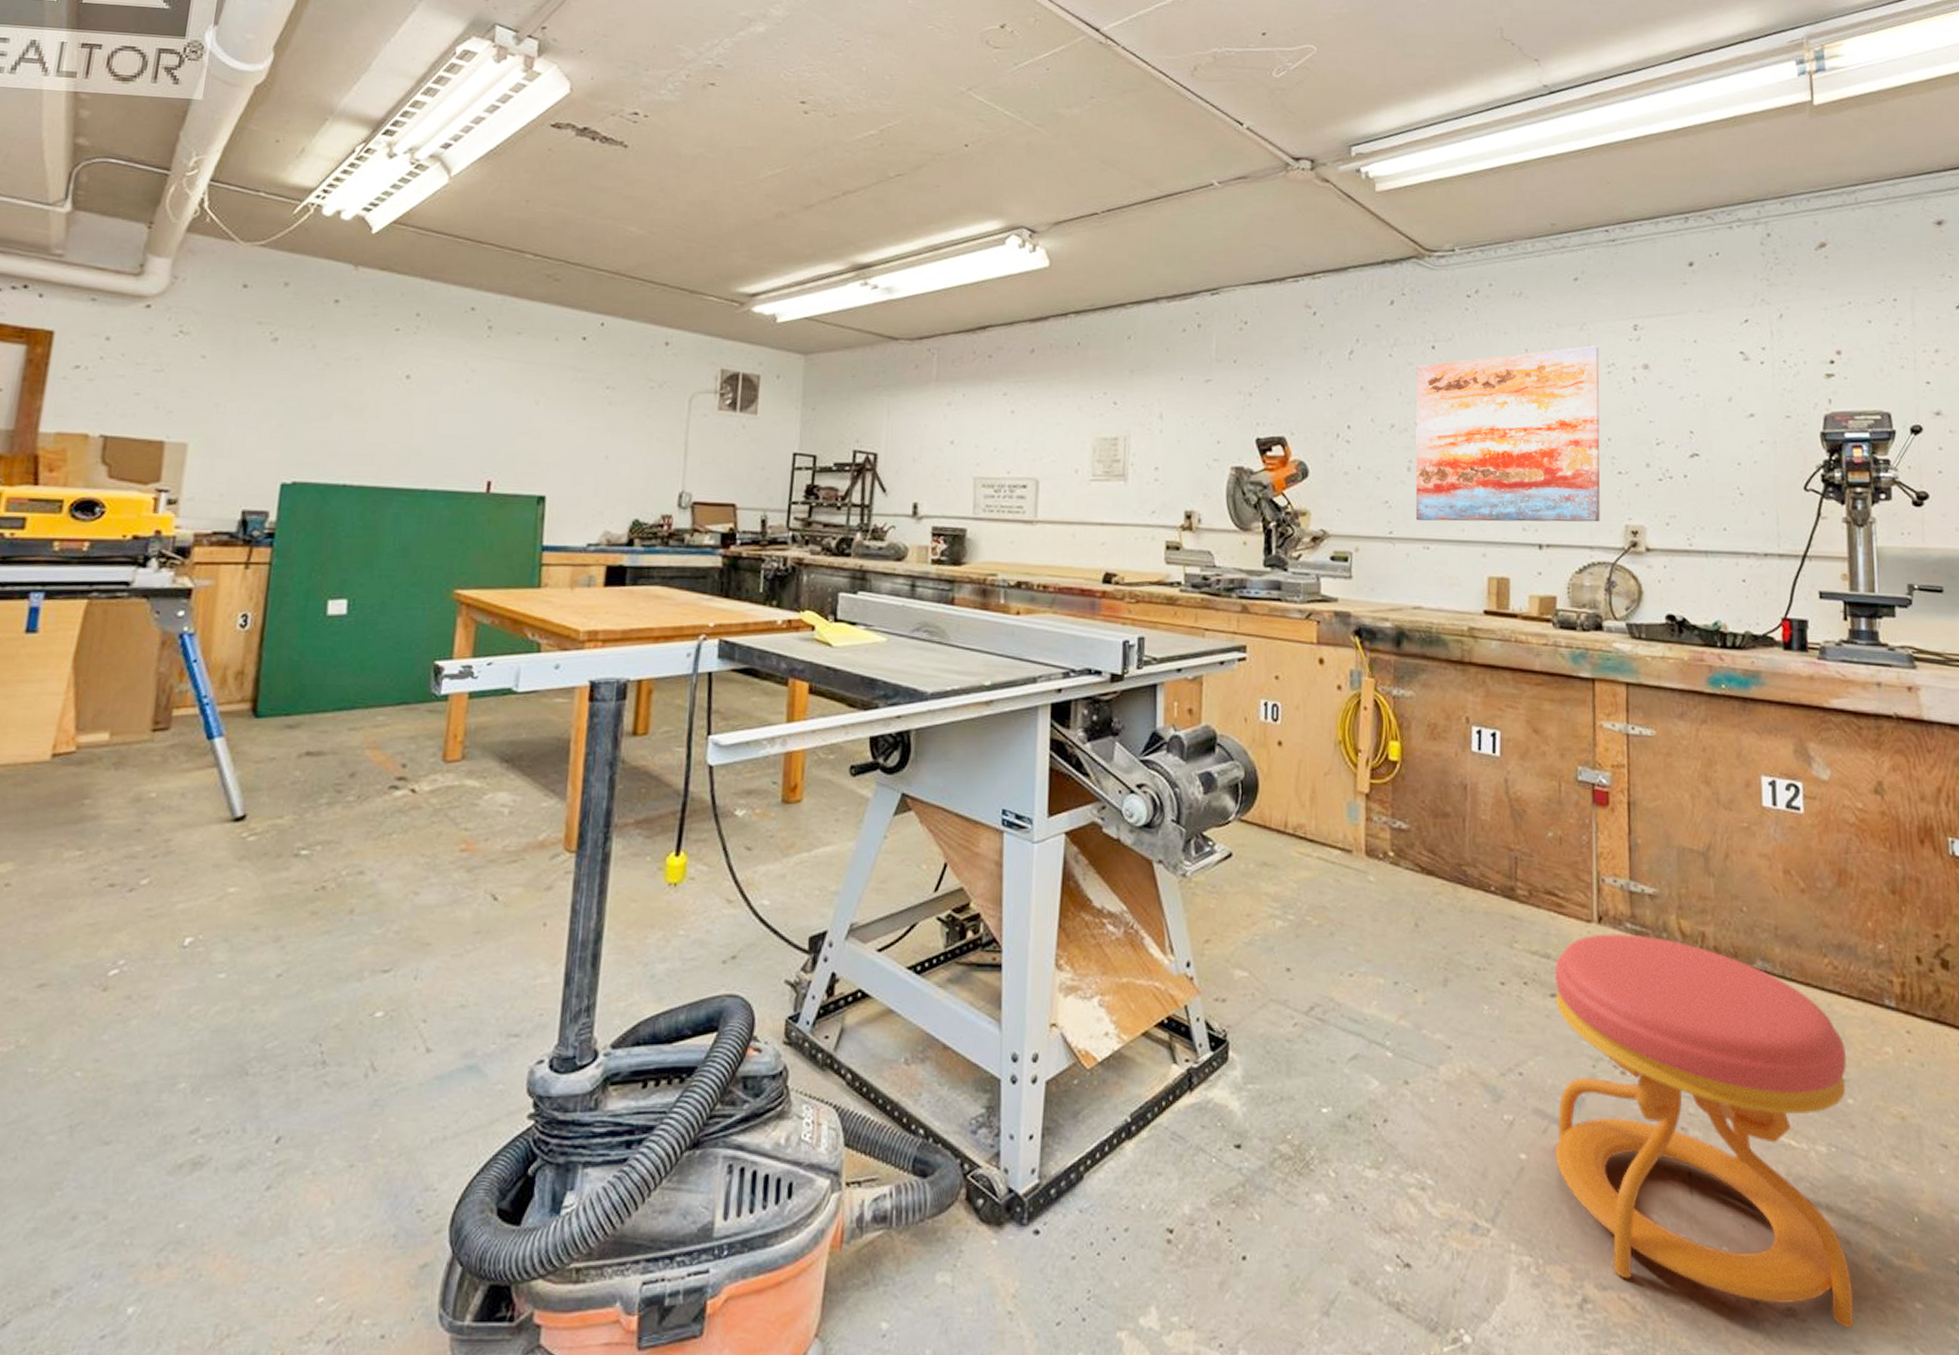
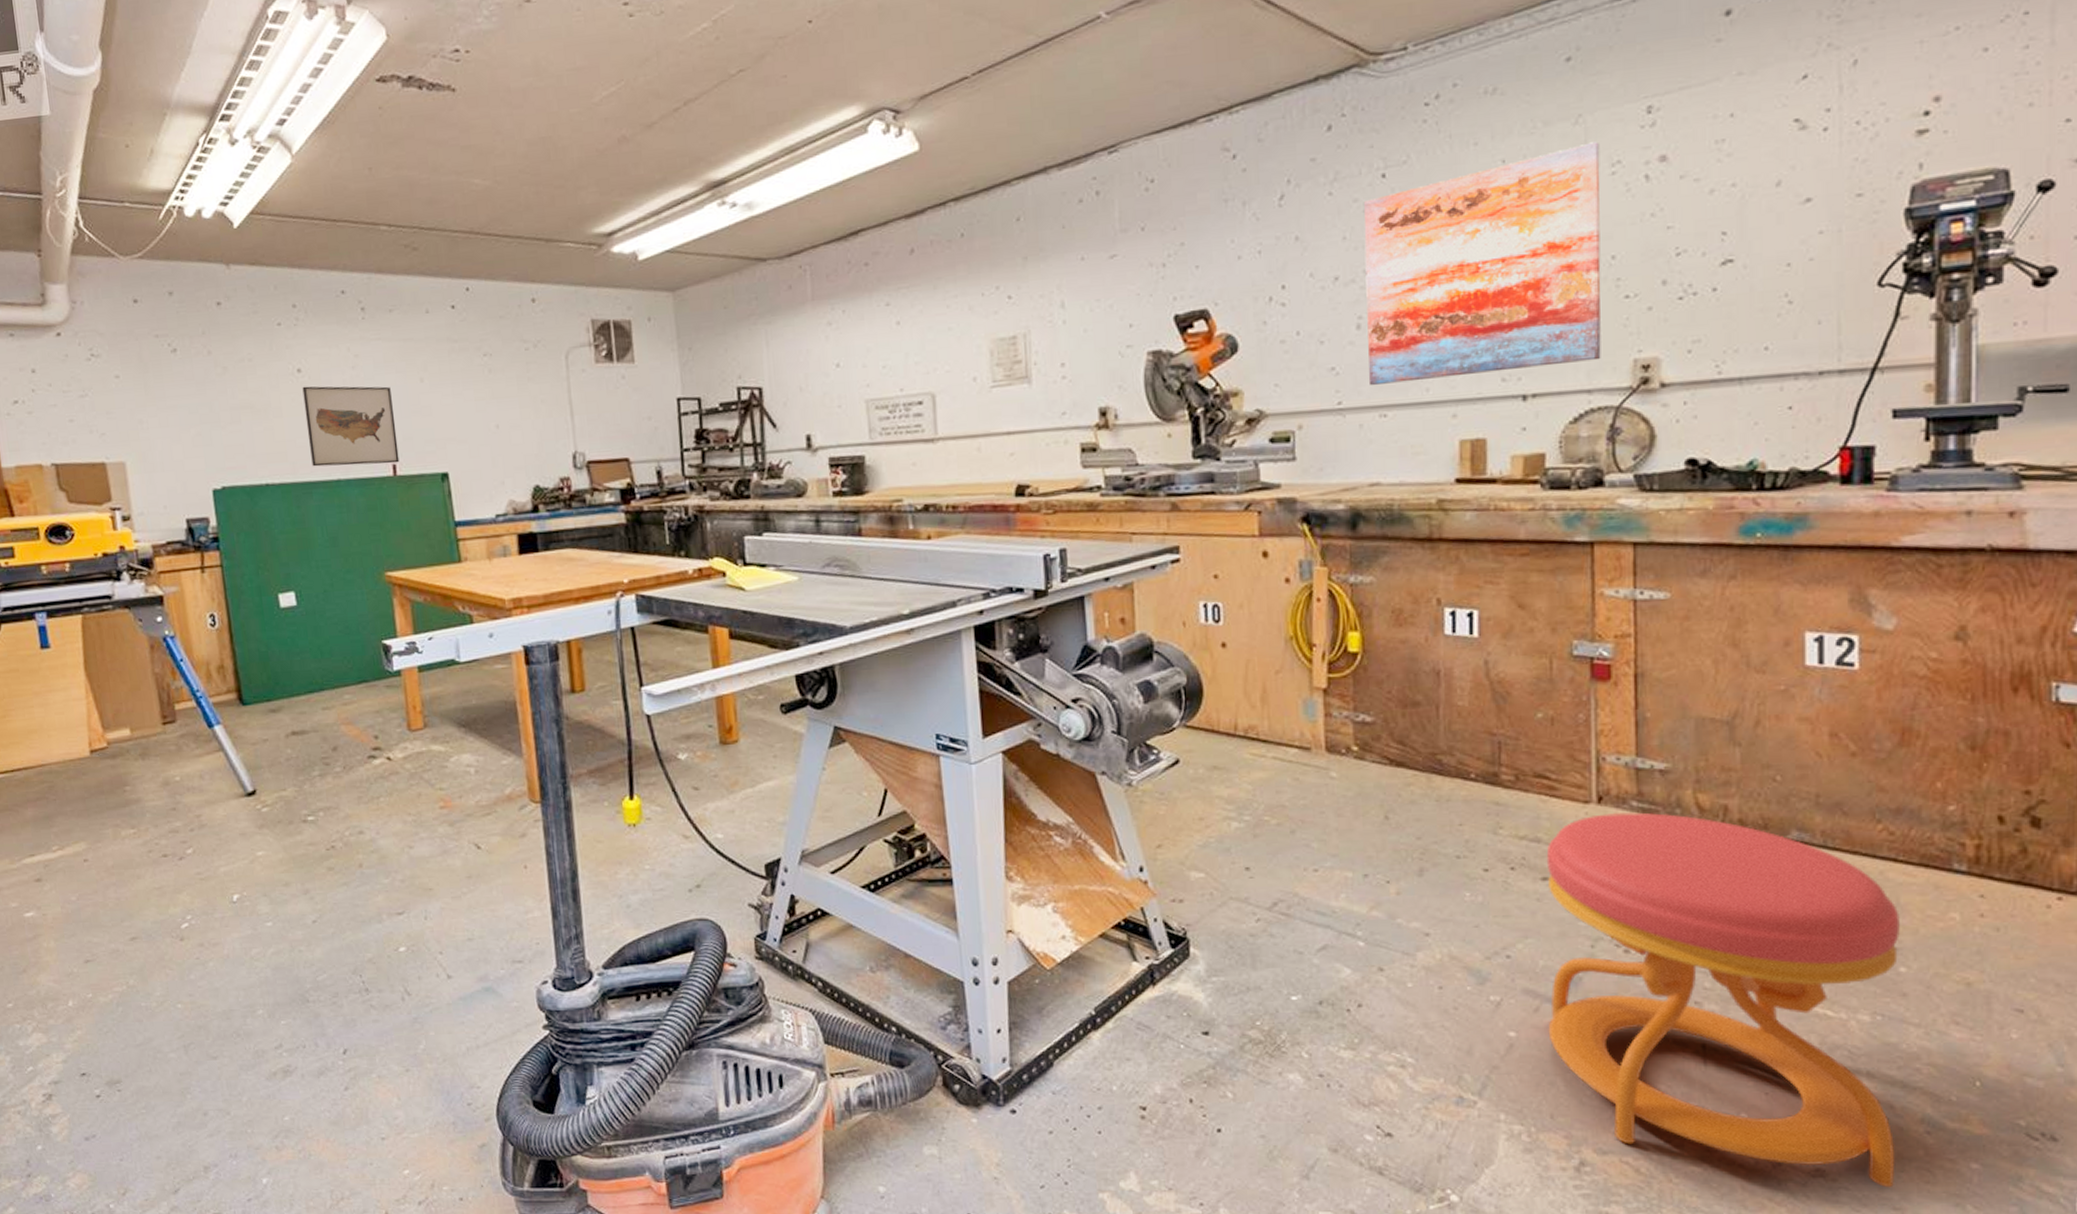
wall art: none [399,393,502,481] -> present [302,386,400,467]

